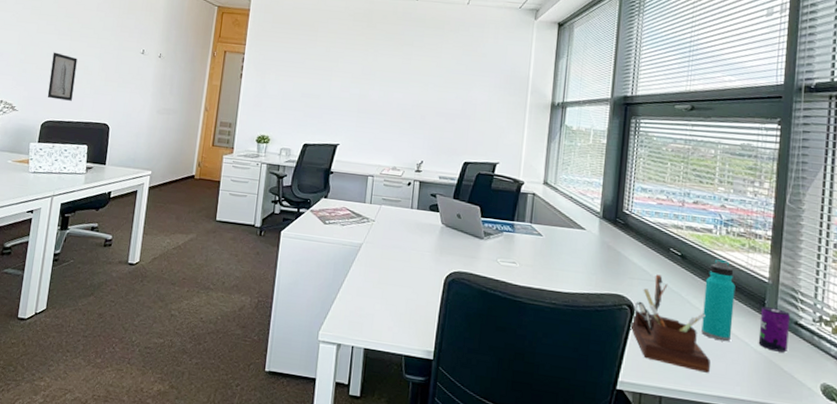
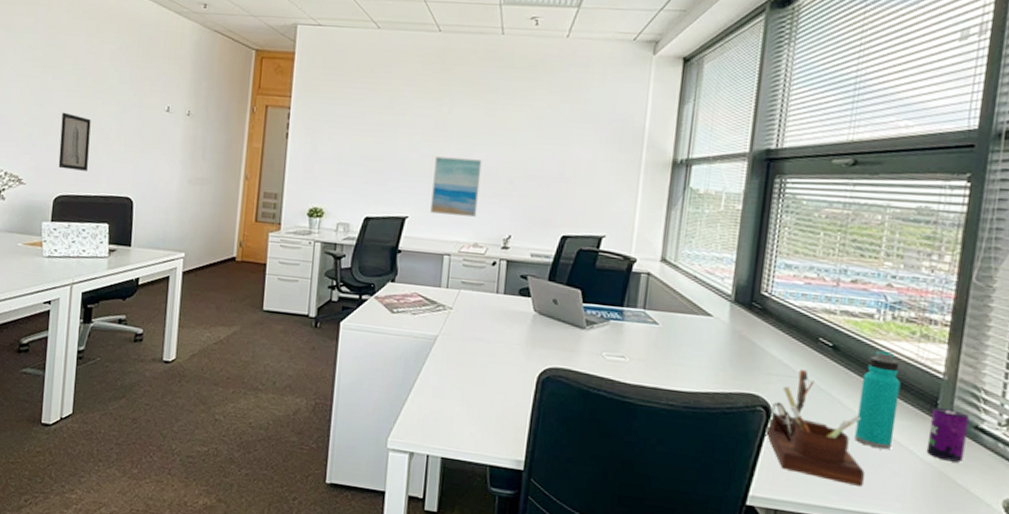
wall art: none [357,95,400,145] -> present [430,156,482,217]

